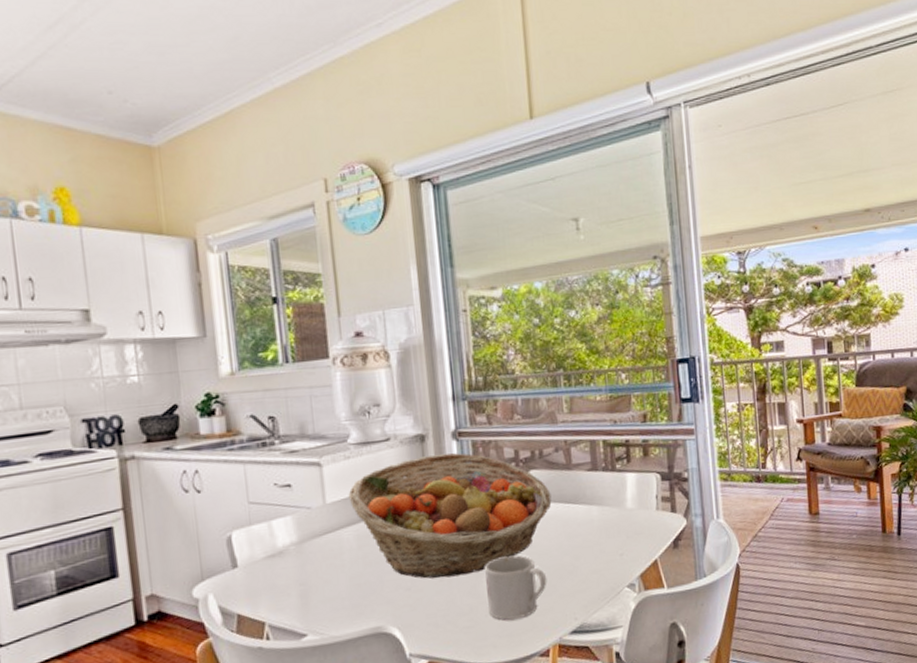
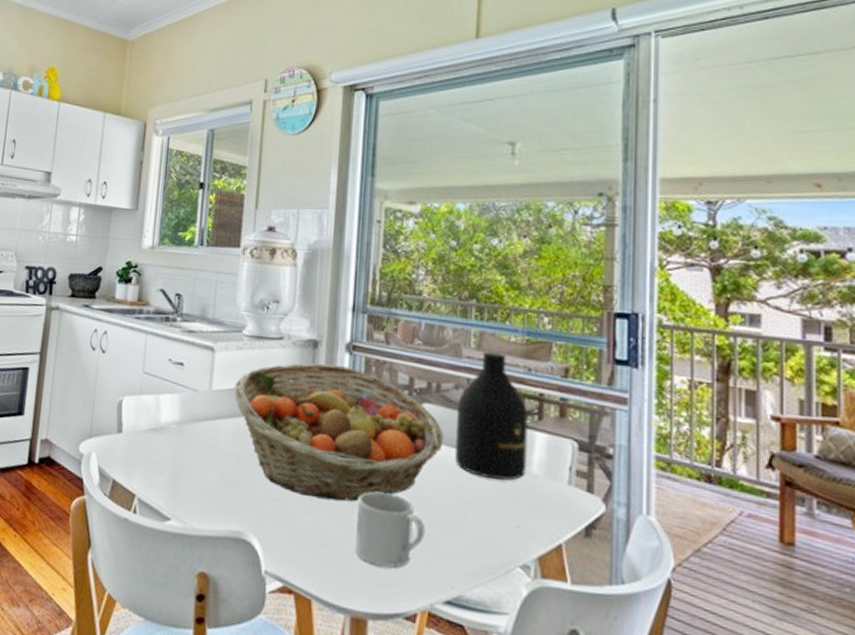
bottle: none [559,412,623,522] -> present [454,352,528,481]

